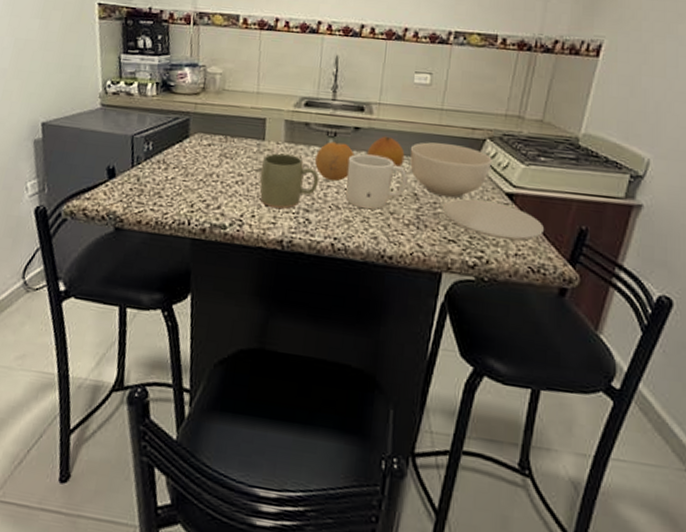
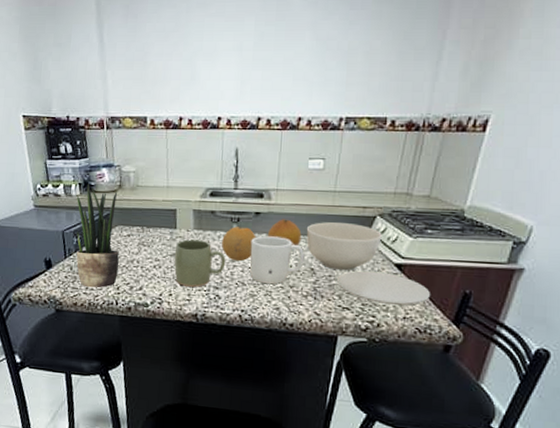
potted plant: none [145,83,199,204] -> present [76,184,119,288]

